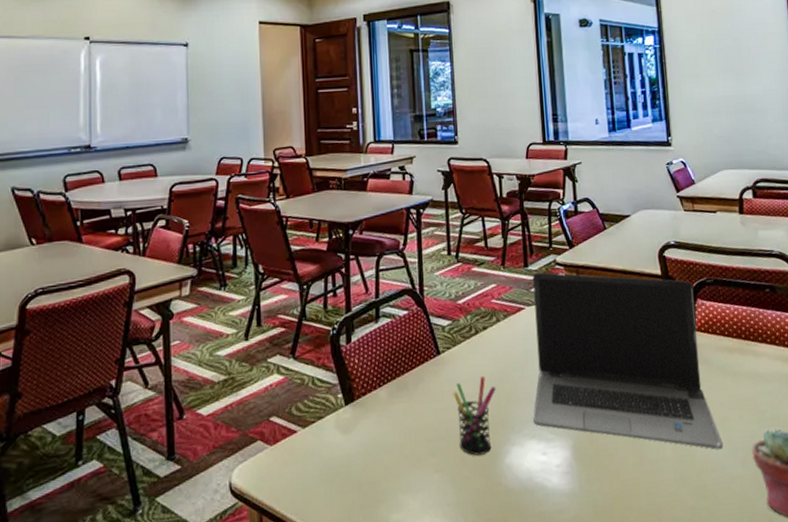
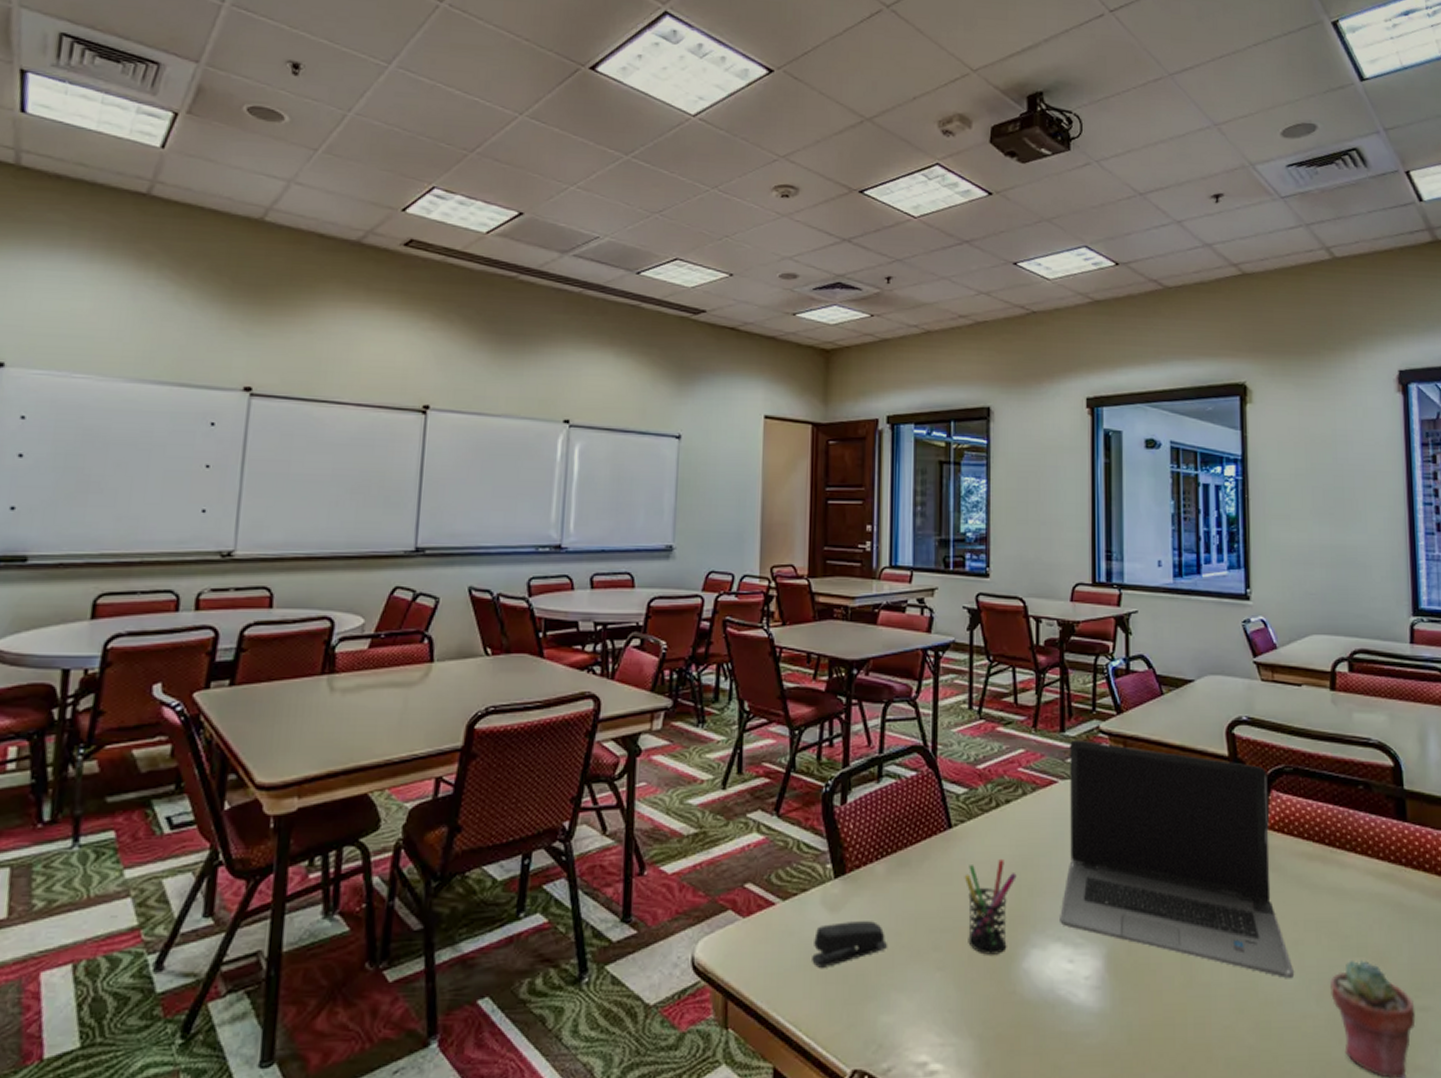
stapler: none [331,438,394,481] -> present [812,921,888,968]

